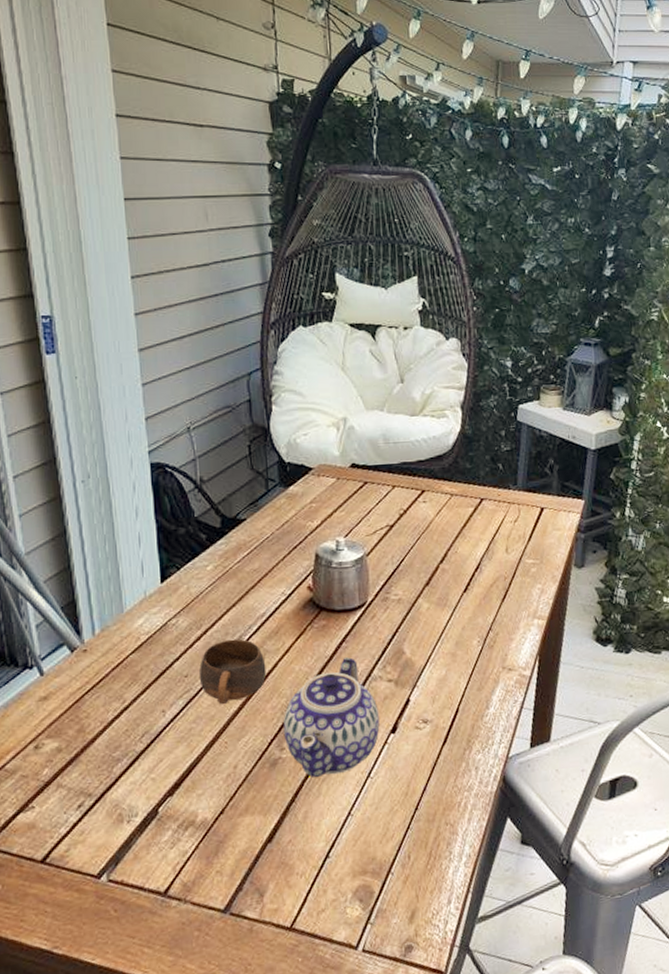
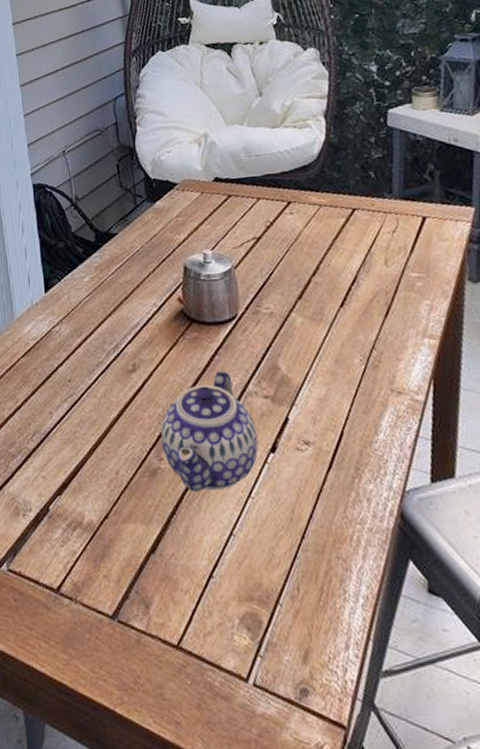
cup: present [199,639,267,705] -> none [81,347,143,411]

